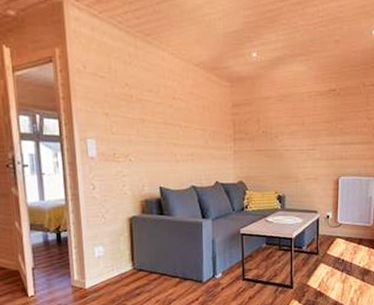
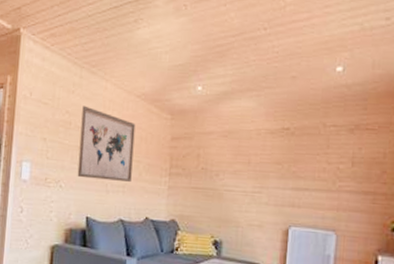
wall art: none [142,77,199,151] -> present [77,105,136,183]

